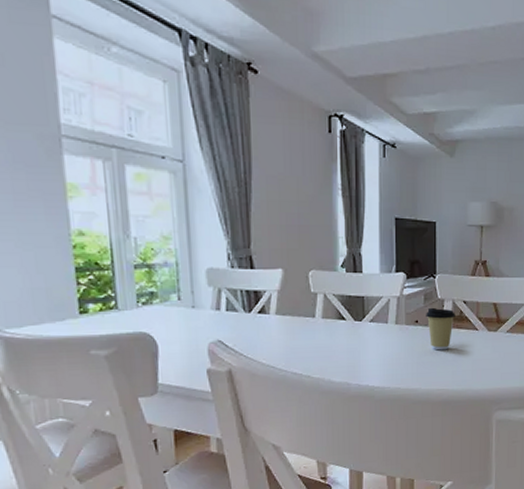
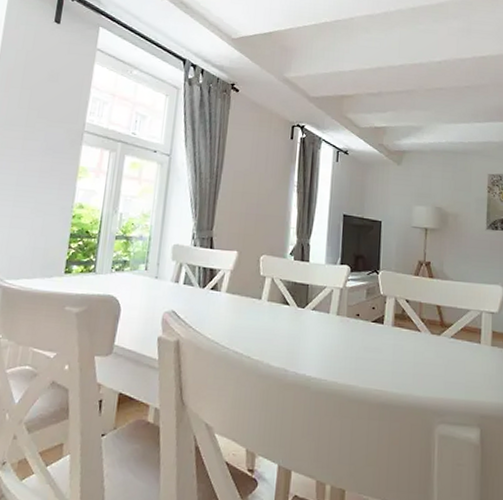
coffee cup: present [426,307,455,351] -> none [367,302,397,348]

